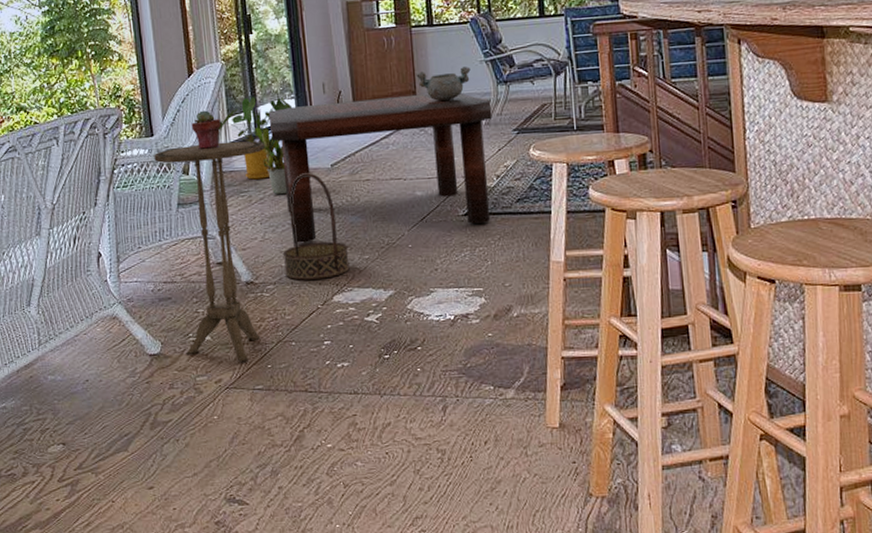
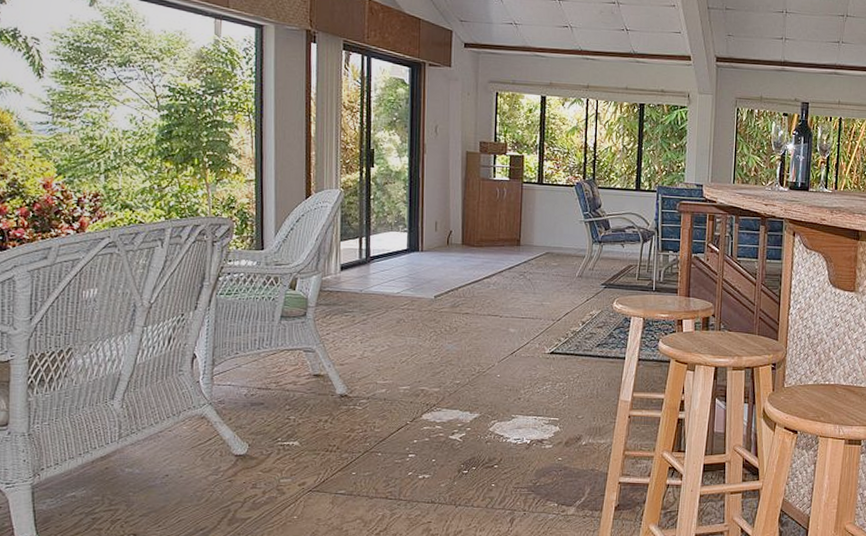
side table: present [154,140,265,362] -> none [262,263,373,468]
potted succulent: present [191,110,221,149] -> none [303,232,333,268]
house plant: present [218,96,293,180] -> none [330,225,405,302]
potted plant: present [241,127,288,195] -> none [352,254,391,318]
coffee table: present [268,93,492,243] -> none [380,239,585,364]
basket: present [282,173,350,280] -> none [379,301,442,398]
decorative bowl: present [416,67,471,102] -> none [522,223,571,252]

